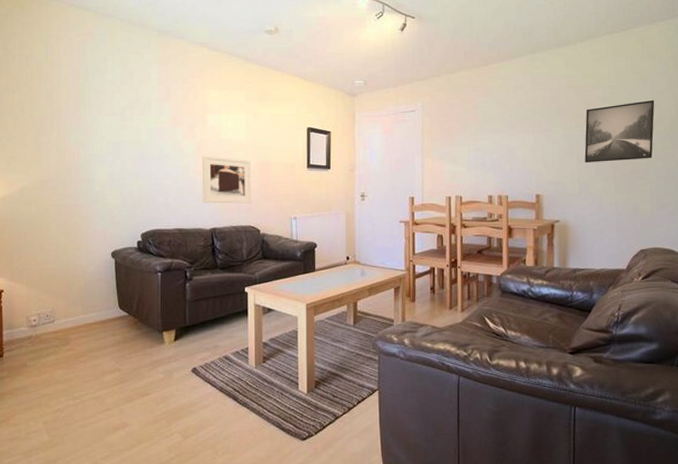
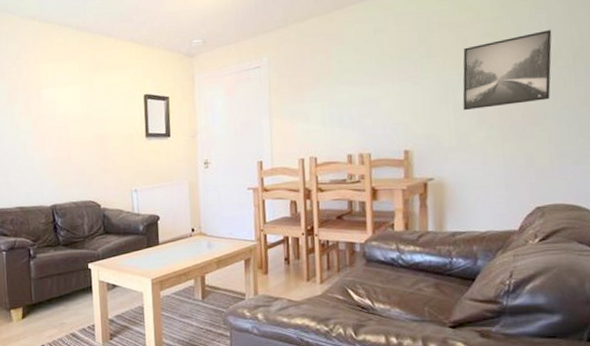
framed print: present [202,155,251,204] -> none [39,131,90,180]

